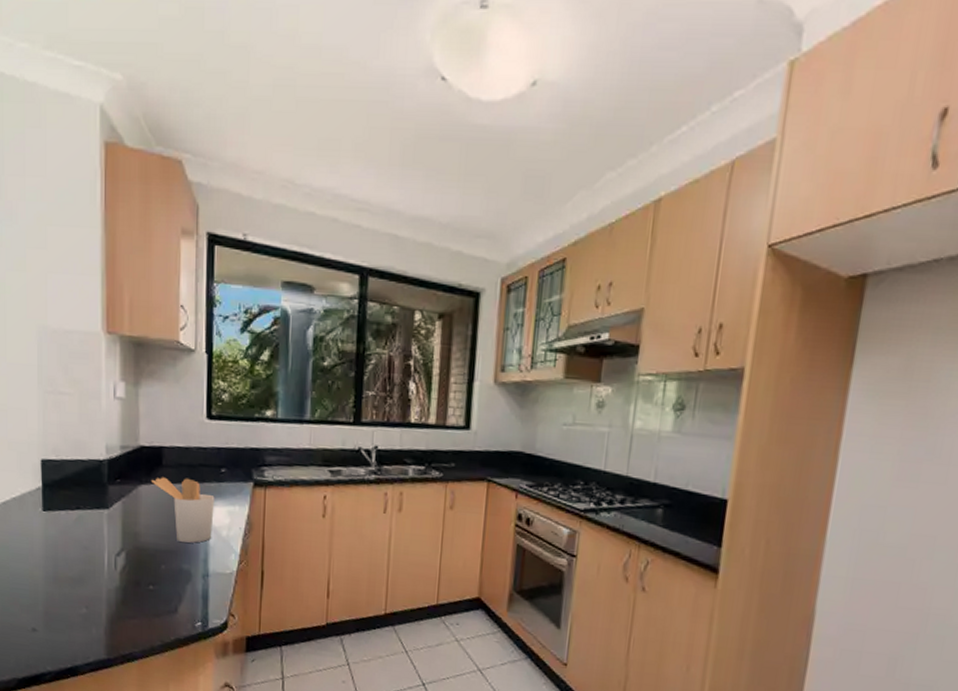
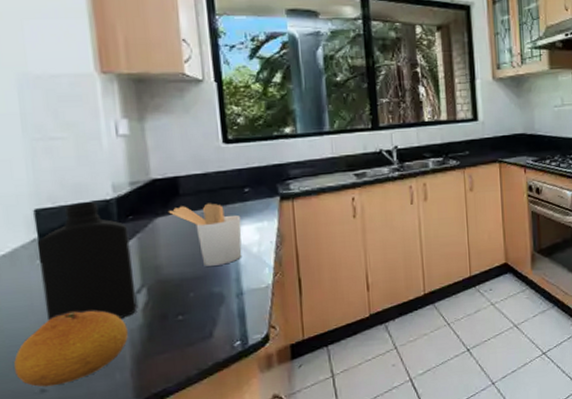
fruit: none [15,562,106,628] -> present [14,310,128,387]
bottle: none [41,459,116,577] -> present [37,202,137,321]

